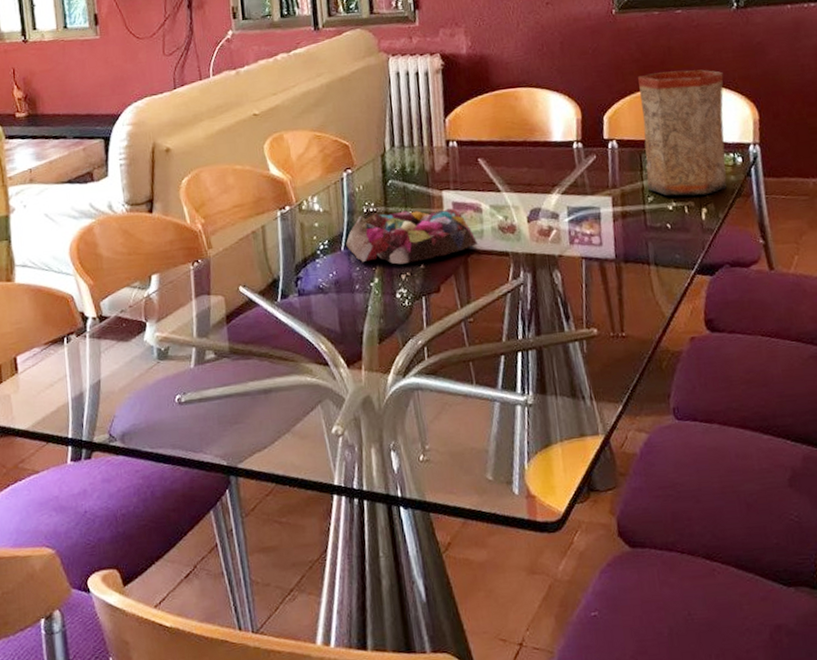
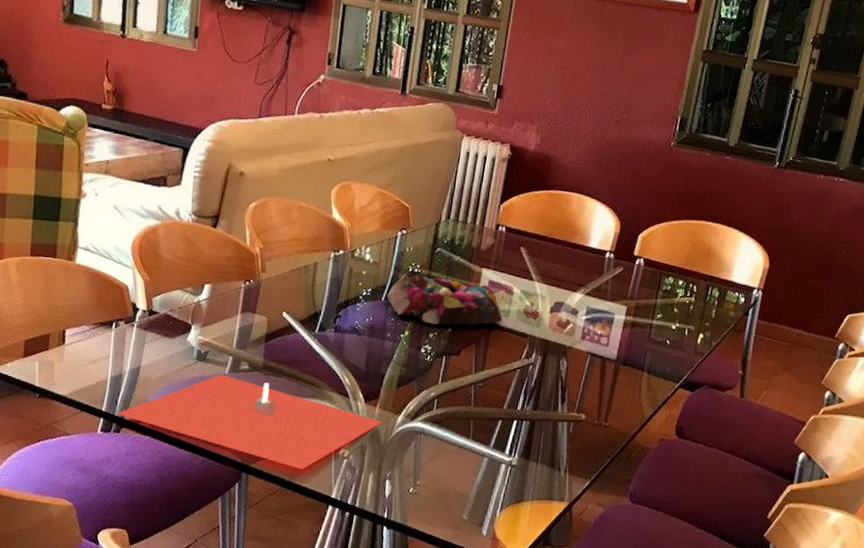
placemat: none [84,368,373,460] -> present [116,374,383,469]
vase: present [638,69,727,196] -> none [659,207,750,324]

